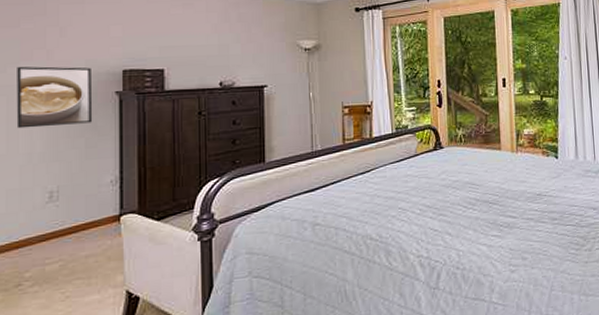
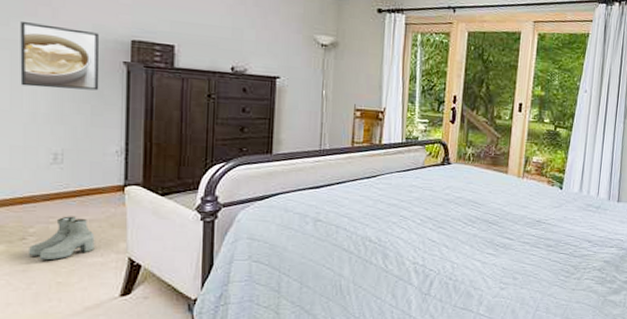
boots: none [25,254,91,306] -> present [29,216,95,261]

